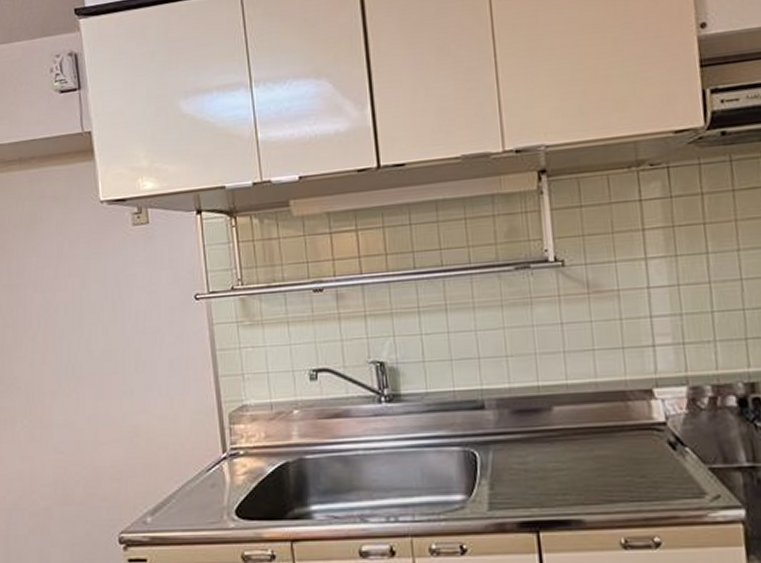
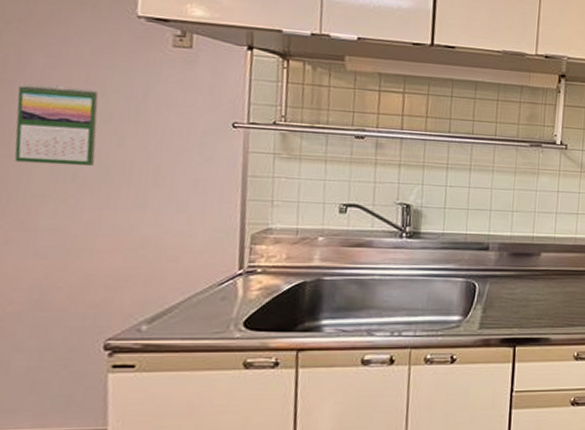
calendar: none [21,281,87,362] -> present [14,84,99,166]

